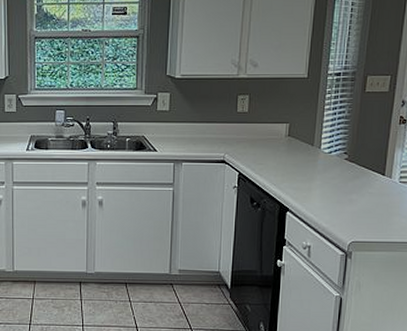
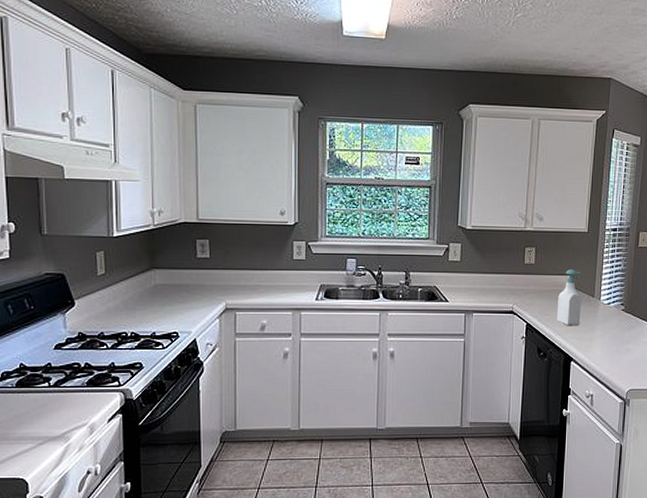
soap bottle: none [271,117,299,175] -> present [556,269,581,325]

